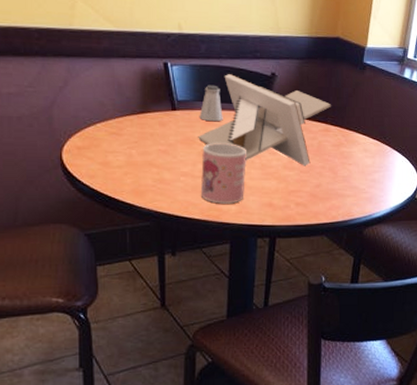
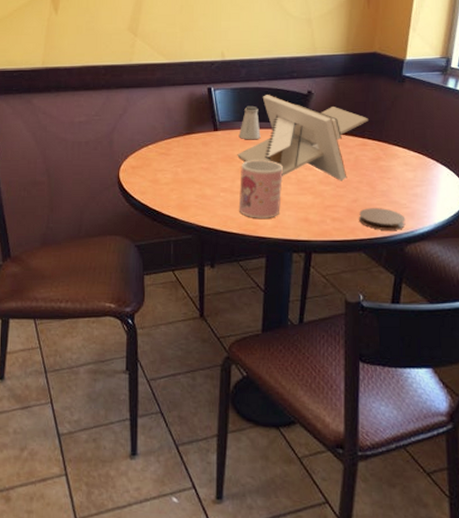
coaster: none [321,193,364,214] -> present [358,208,406,230]

